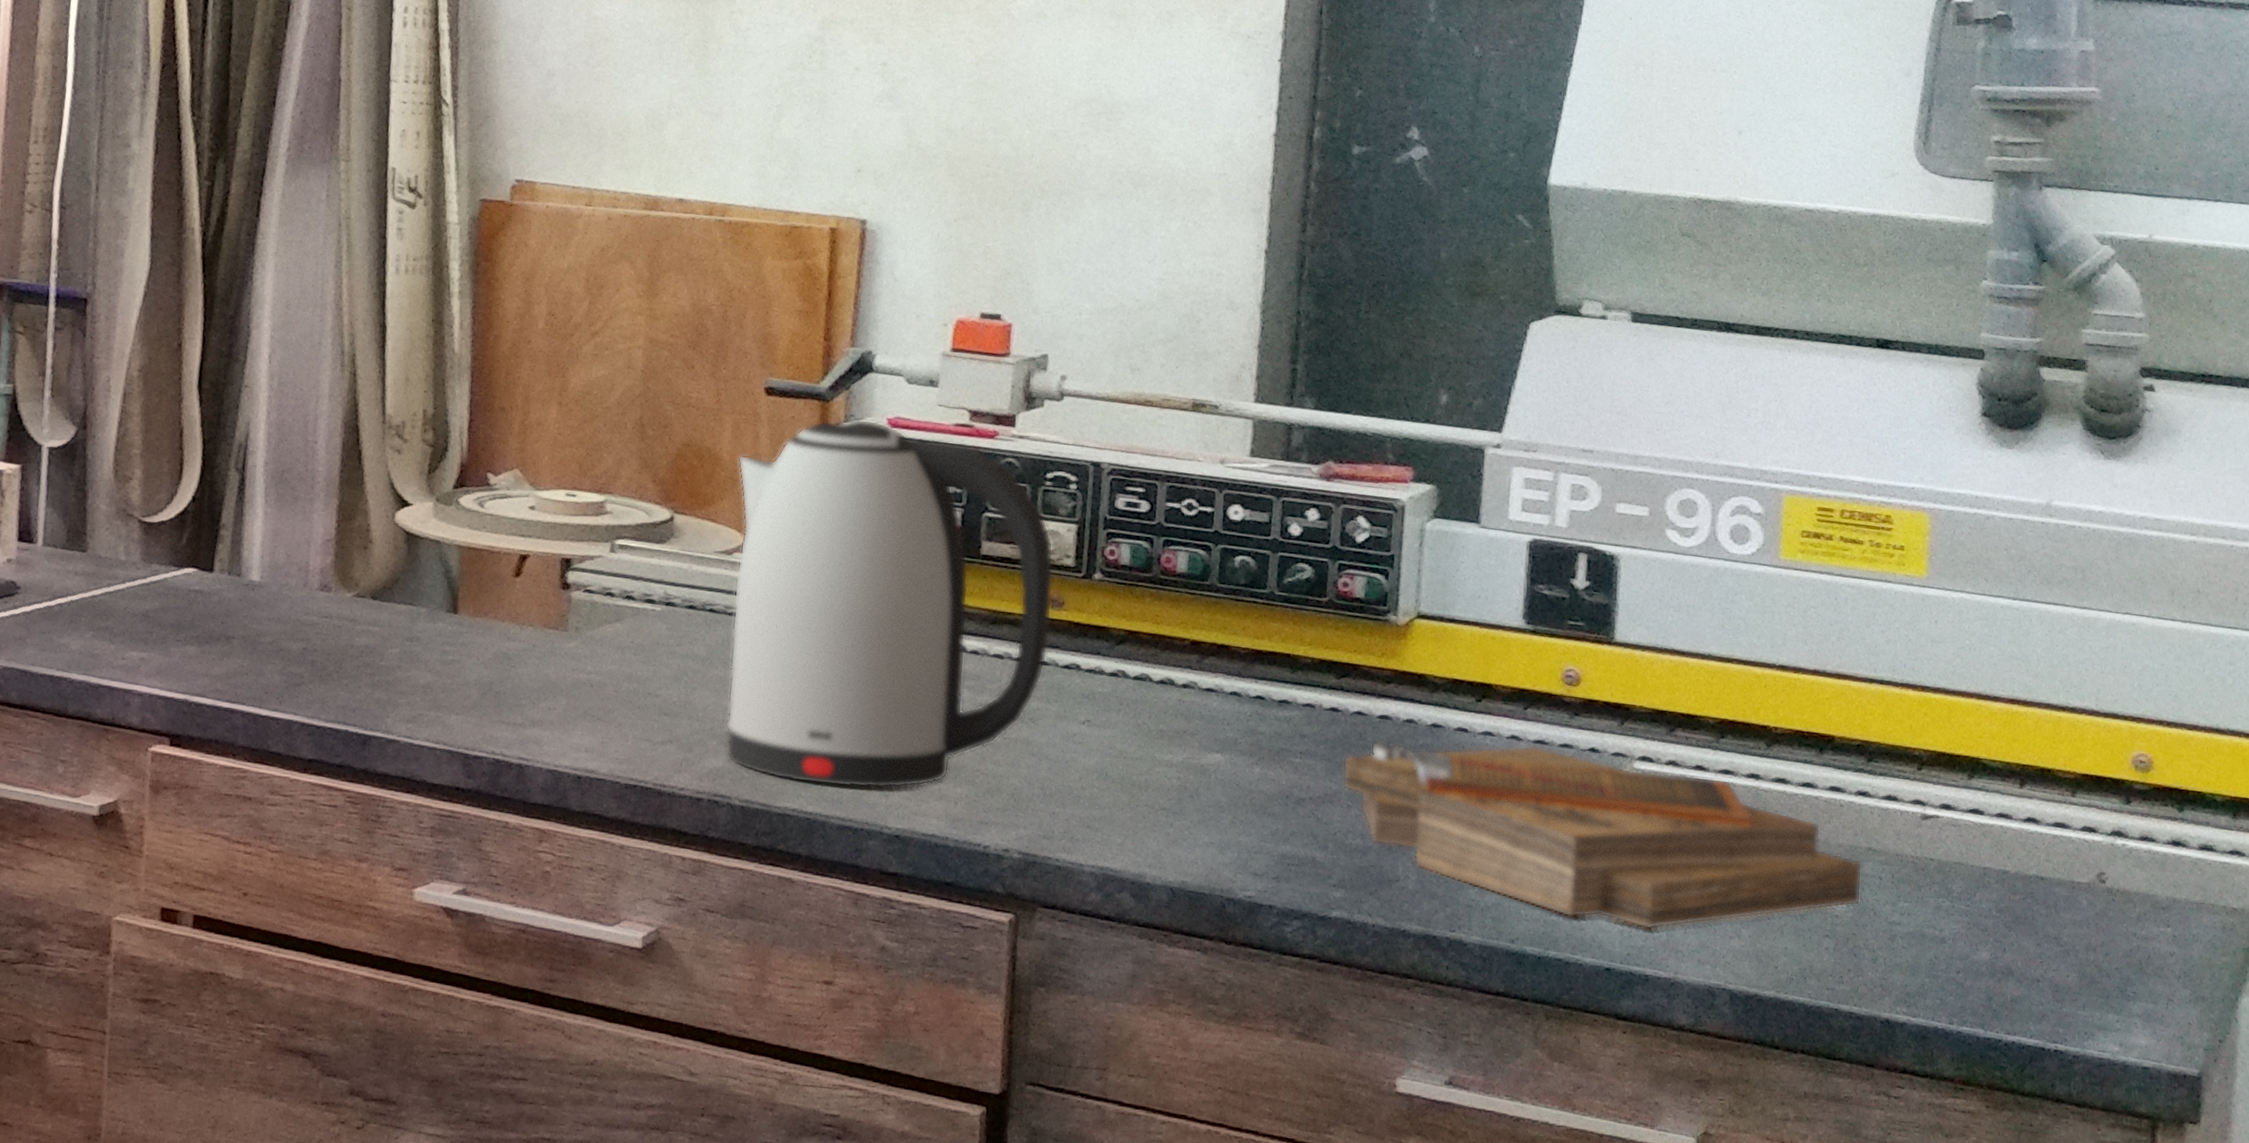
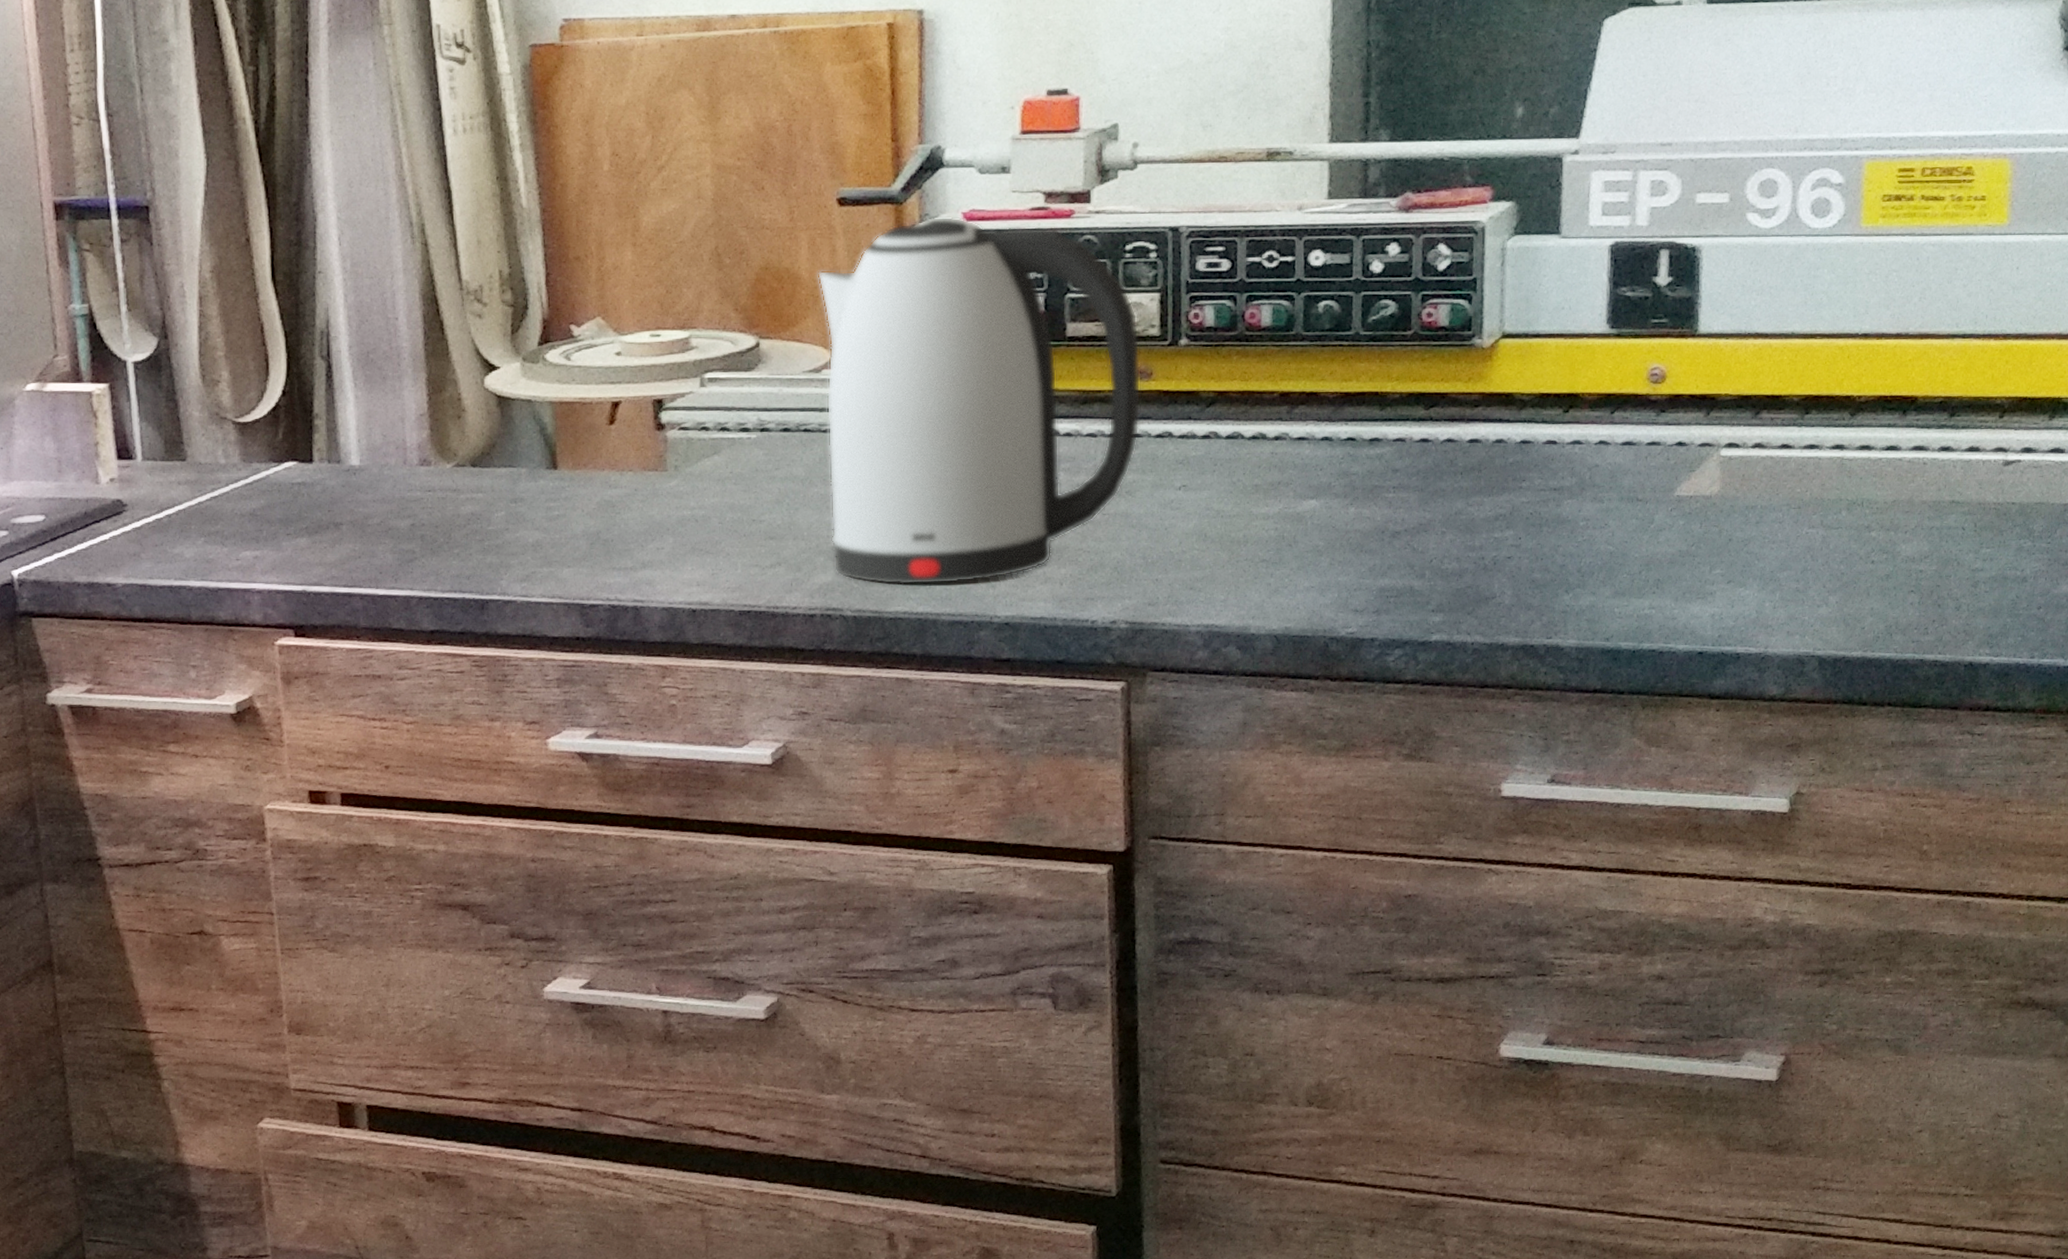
clipboard: present [1342,740,1863,930] -> none [1436,447,1946,610]

